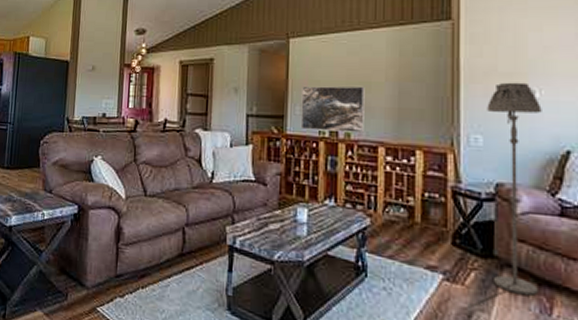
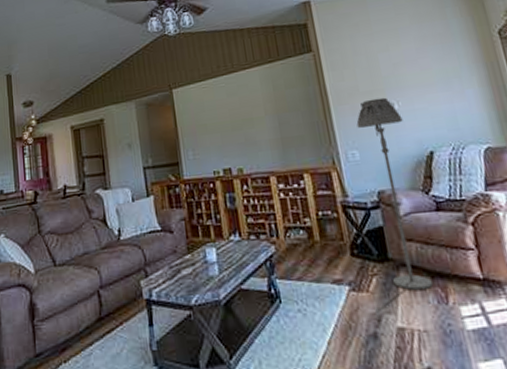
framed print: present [300,86,365,133] -> none [191,123,255,173]

